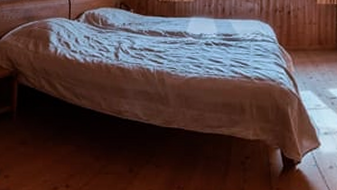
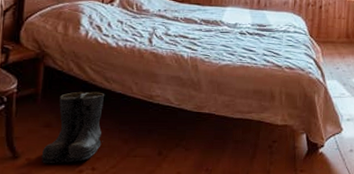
boots: none [18,108,75,181] -> present [41,91,104,164]

